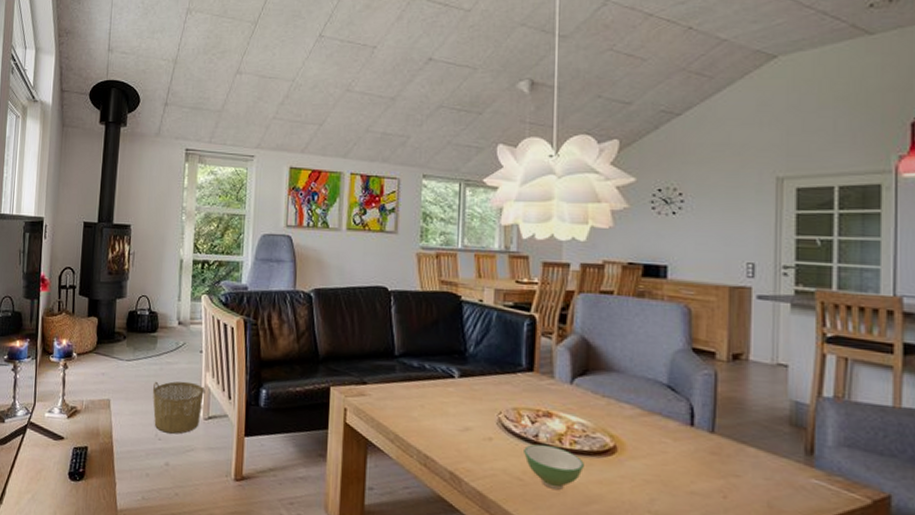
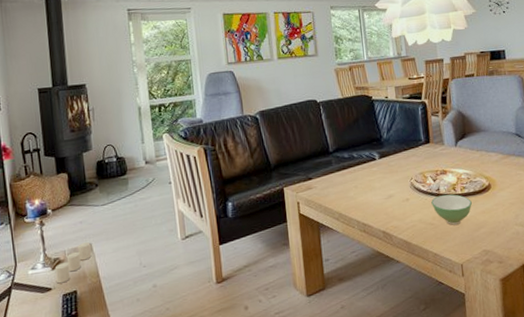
candle: none [69,397,109,435] -> present [54,242,92,284]
basket: present [152,381,204,434] -> none [130,210,179,260]

